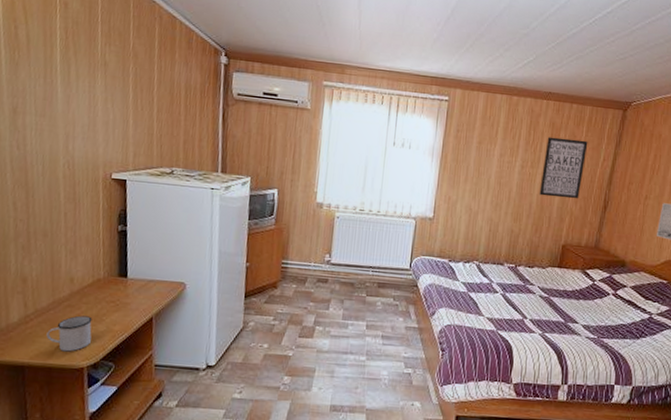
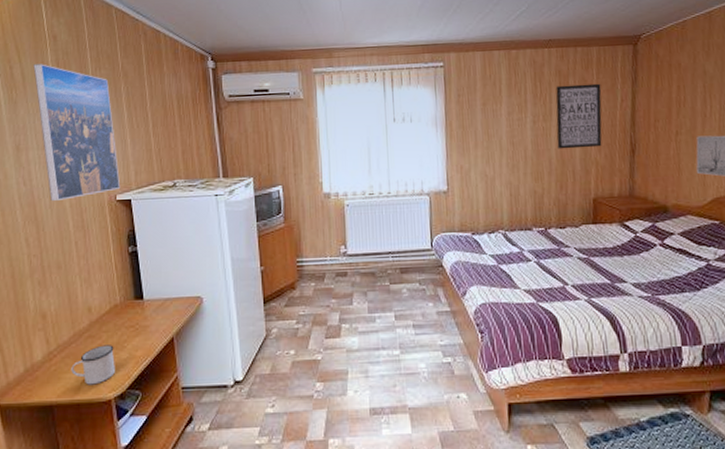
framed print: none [40,28,118,170] -> present [33,64,121,201]

